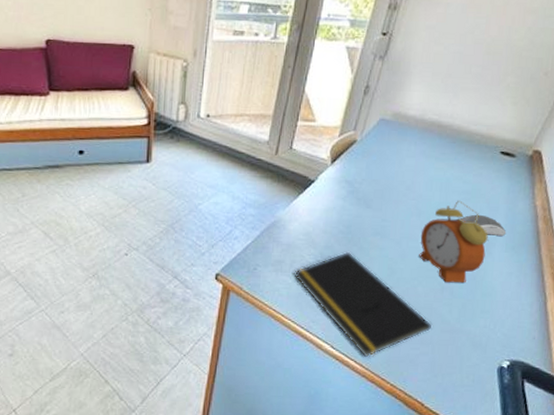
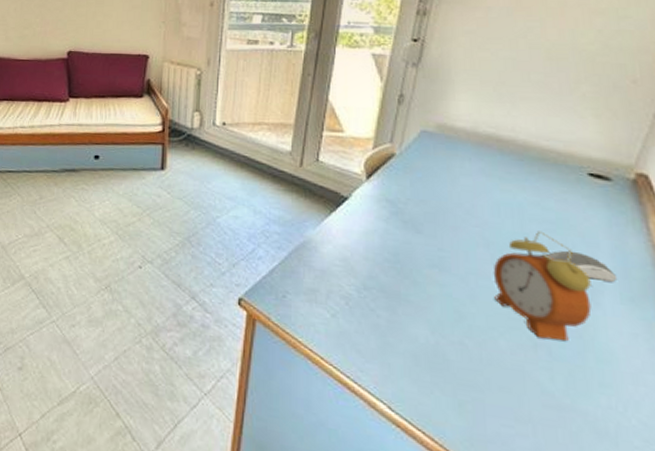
notepad: present [294,251,433,357] -> none [332,284,528,429]

